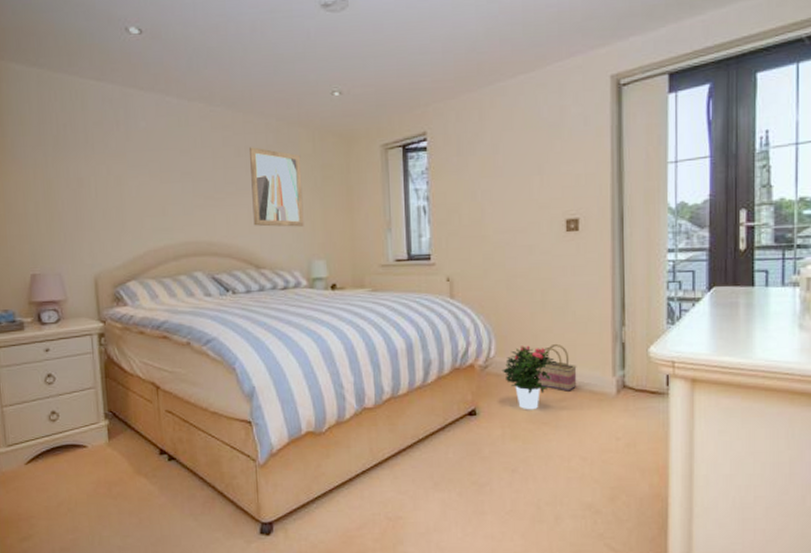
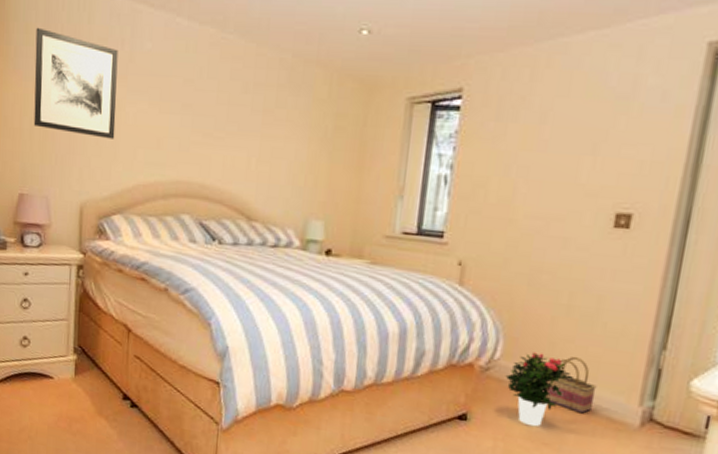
wall art: none [31,118,121,213] -> present [33,27,118,139]
wall art: present [250,147,304,227] -> none [251,84,314,181]

